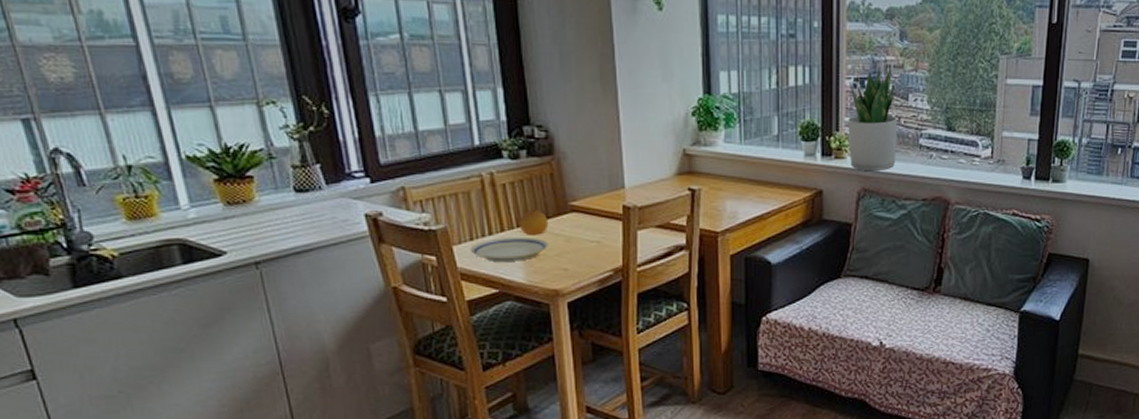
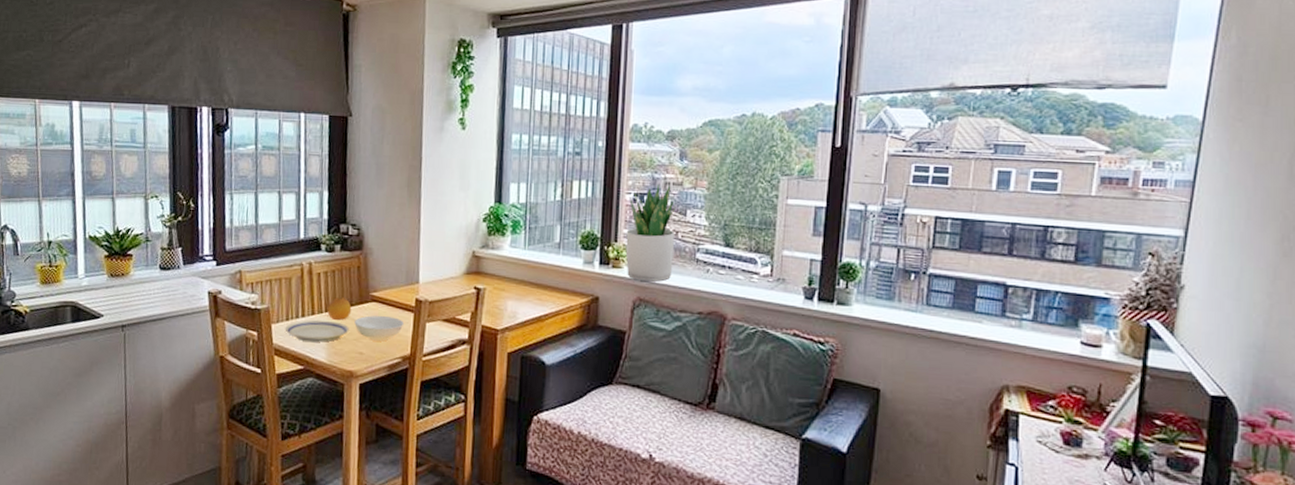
bowl: none [554,227,611,255] -> present [354,315,404,342]

